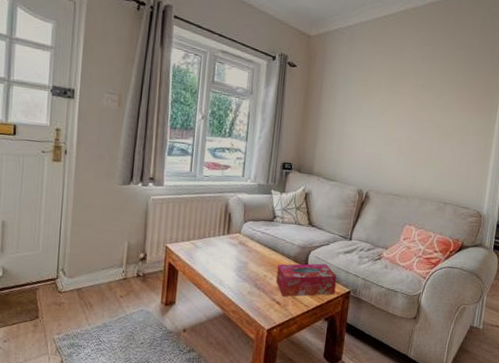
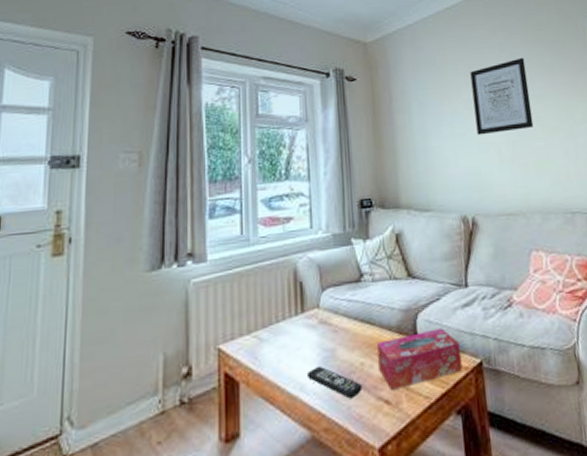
remote control: none [226,271,263,296] -> present [308,365,363,399]
wall art: none [385,71,440,132] -> present [470,57,534,136]

